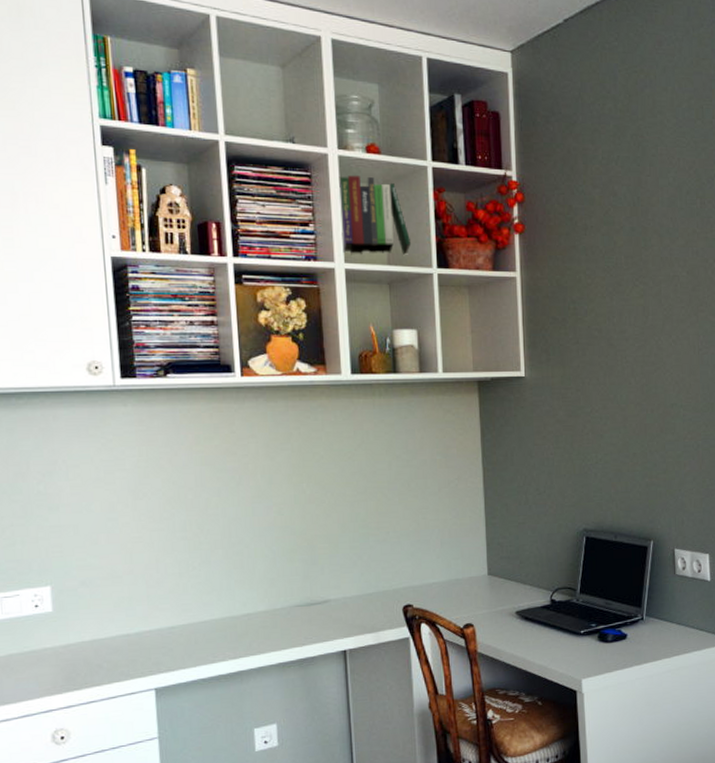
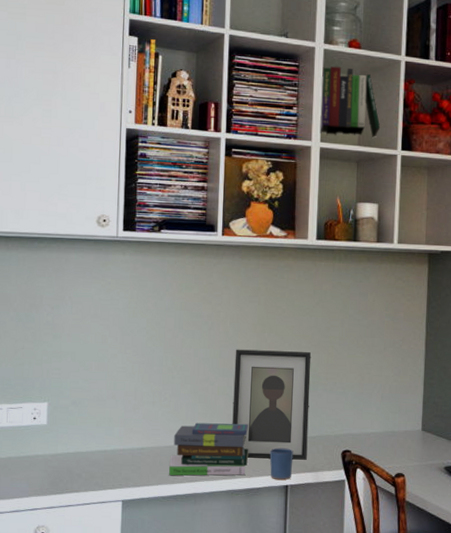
books: none [206,587,299,655] -> present [169,422,249,476]
picture frame: none [270,501,365,626] -> present [232,349,312,460]
mug: none [322,609,350,645] -> present [269,447,294,480]

